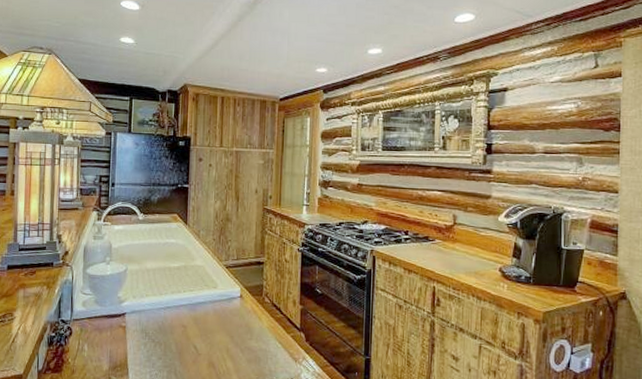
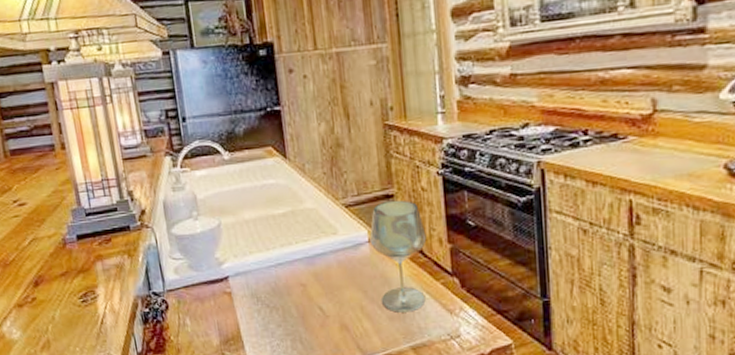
wine glass: none [241,266,284,357] -> present [369,200,427,313]

